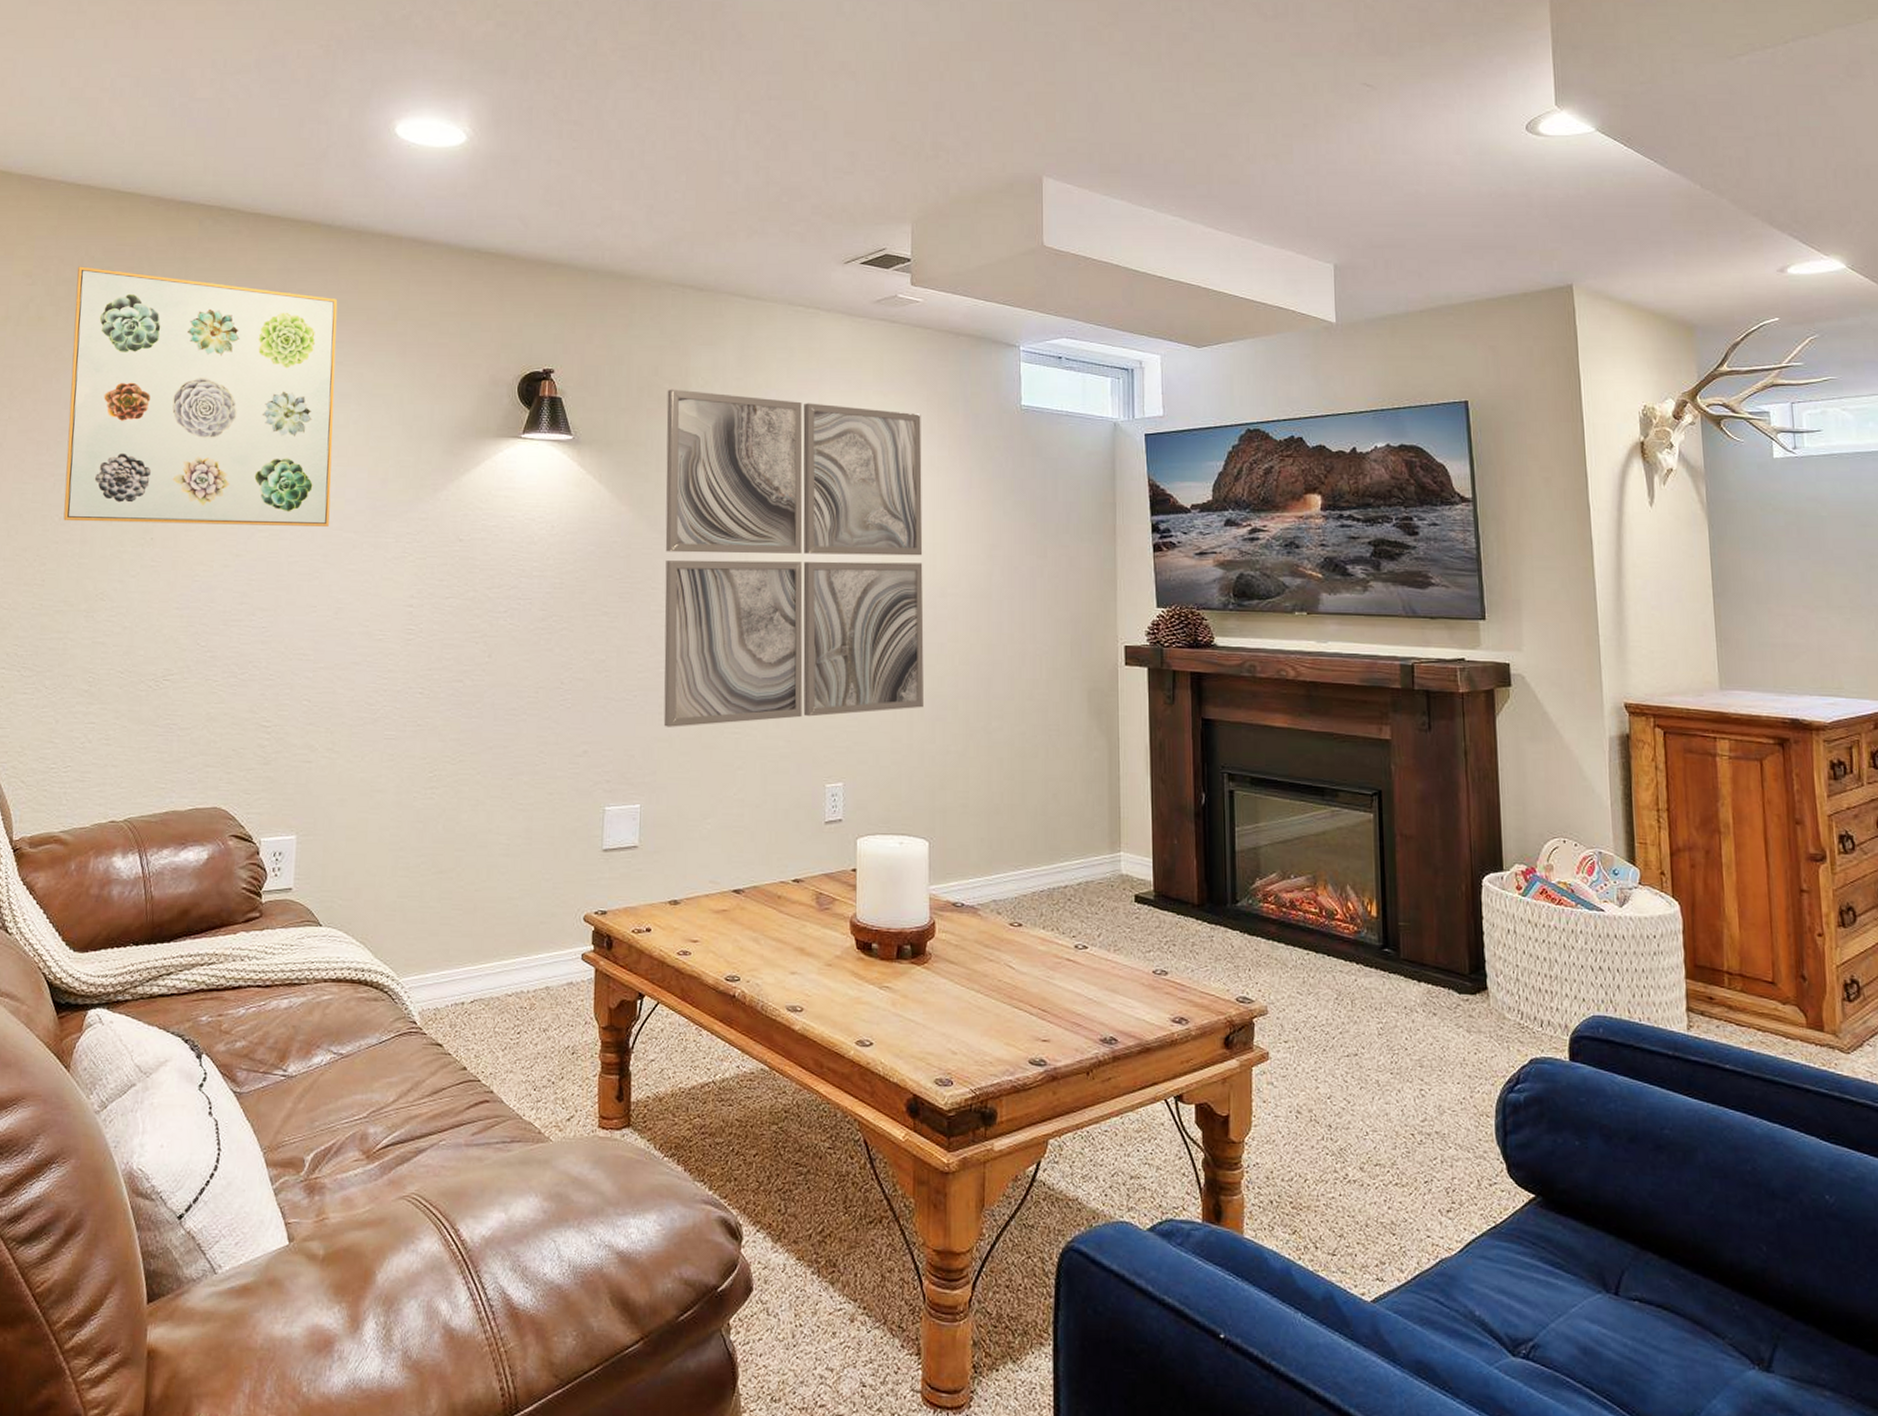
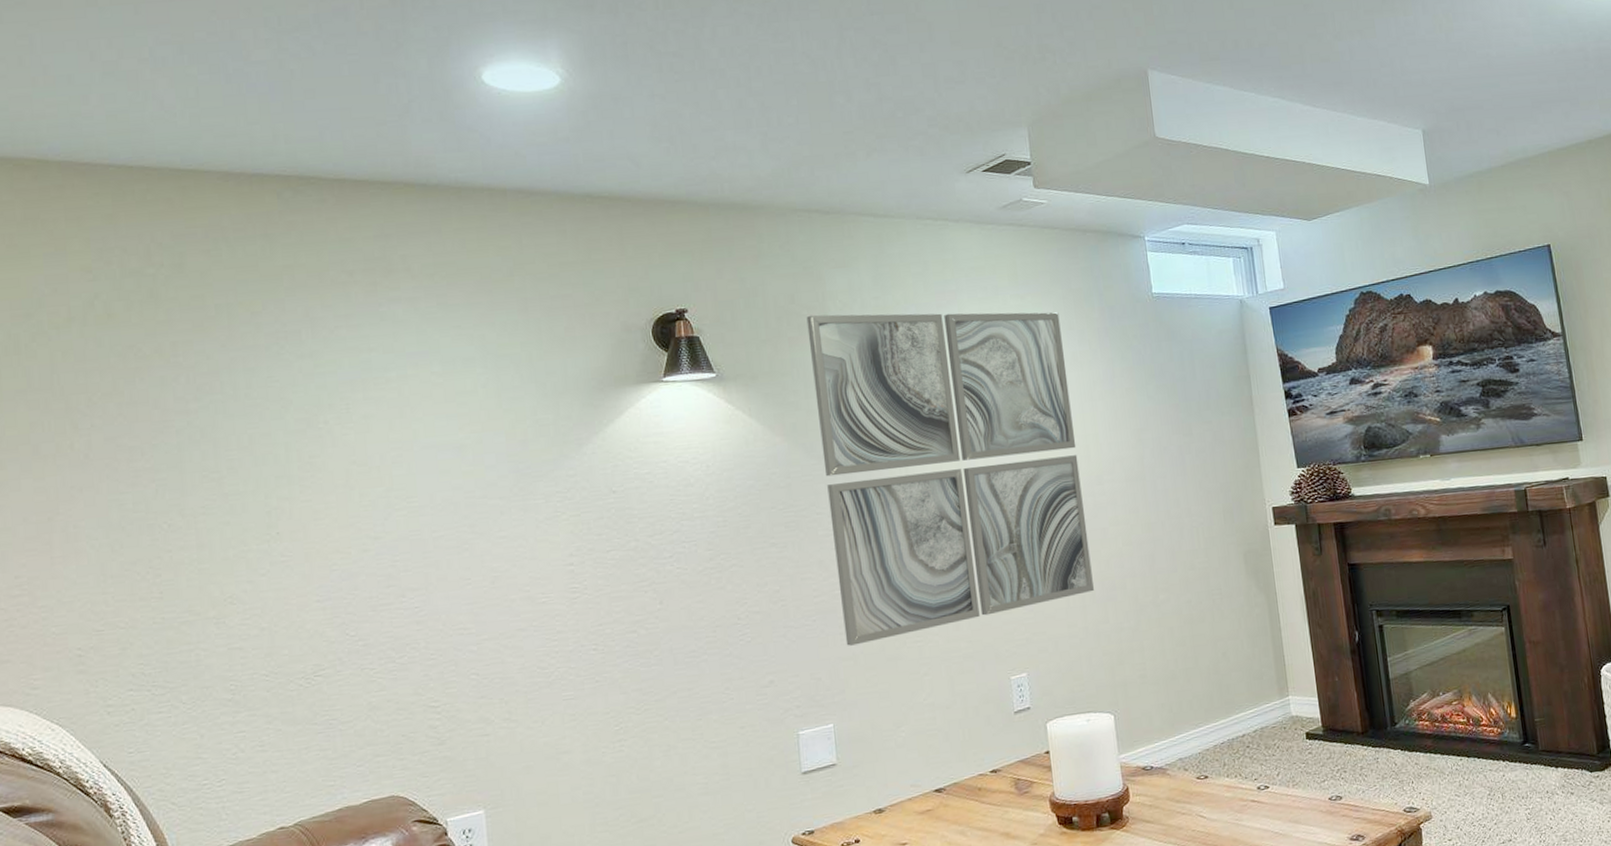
wall art: present [63,266,338,527] -> none [145,254,471,528]

